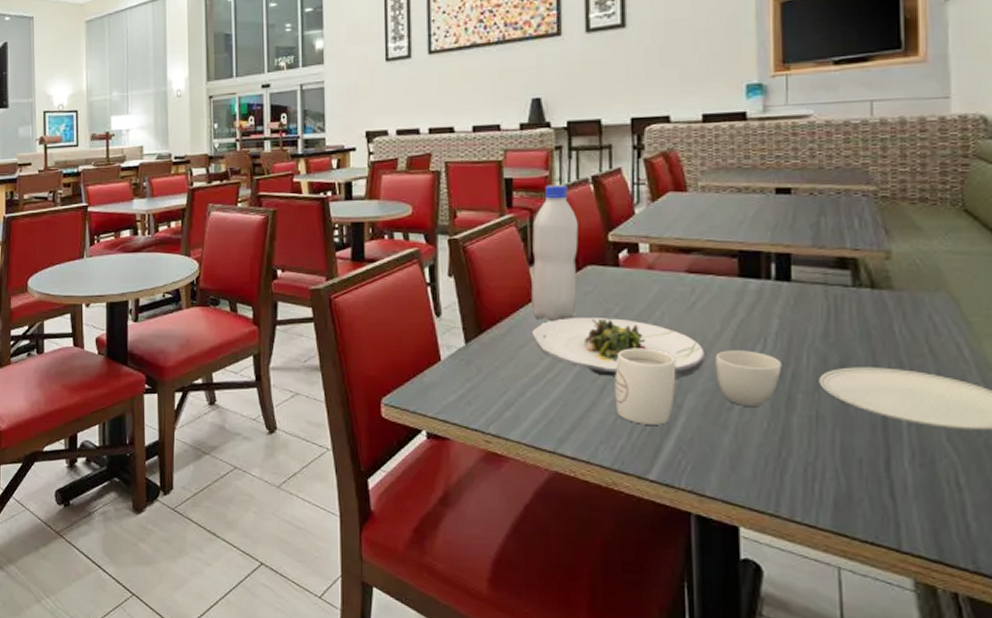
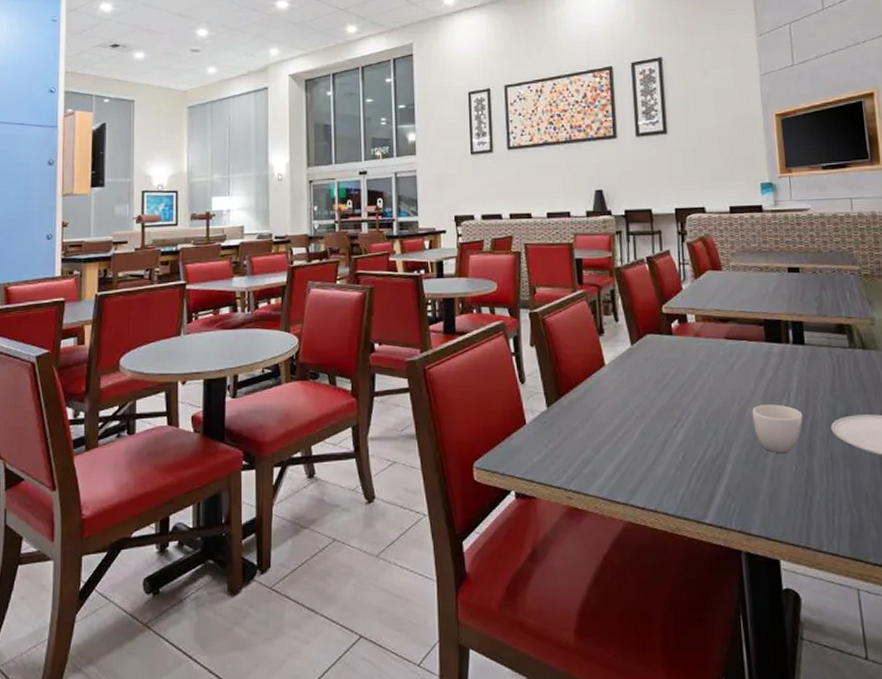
water bottle: present [530,184,578,322] -> none [600,264,640,386]
salad plate: present [531,318,705,379] -> none [603,380,744,432]
mug: present [615,348,676,425] -> none [673,405,723,474]

